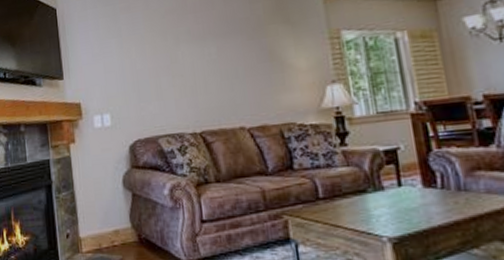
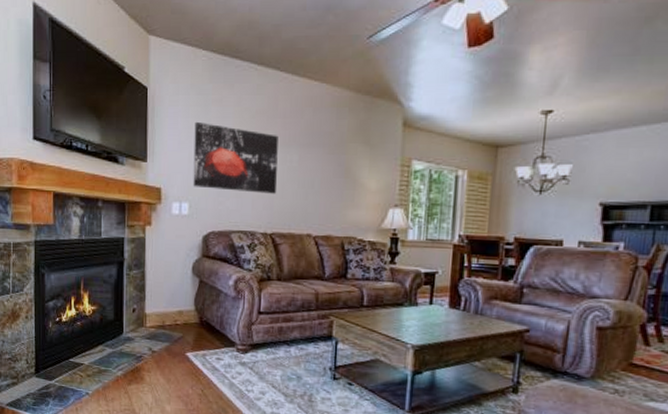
wall art: none [106,30,199,97] -> present [193,121,279,194]

